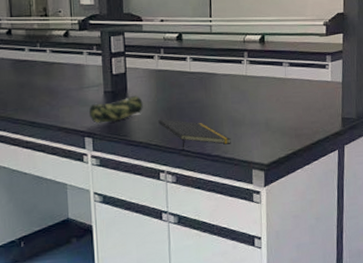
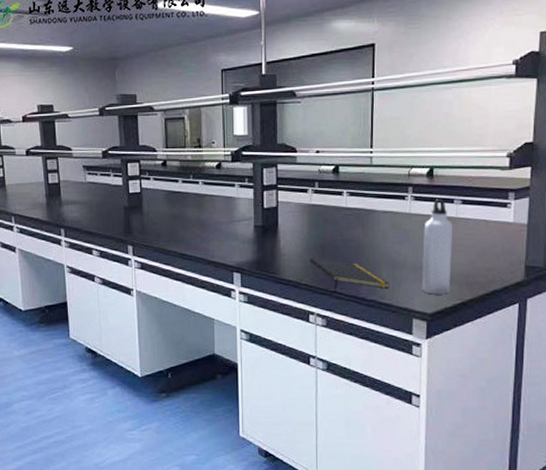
pencil case: present [89,95,143,124] -> none [239,231,294,259]
water bottle: none [258,62,283,147] -> present [422,199,453,295]

